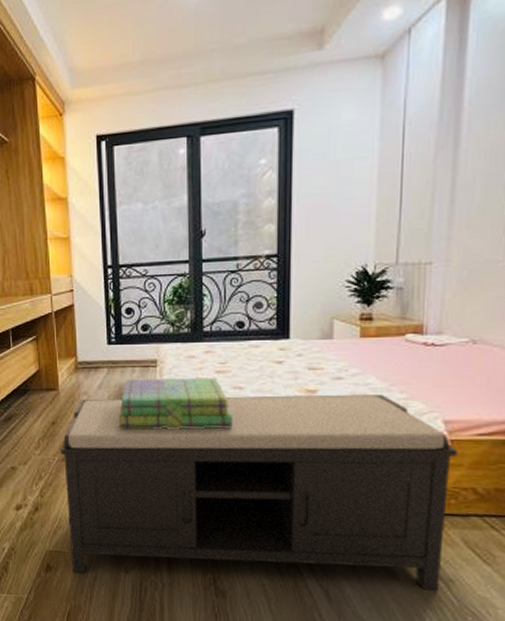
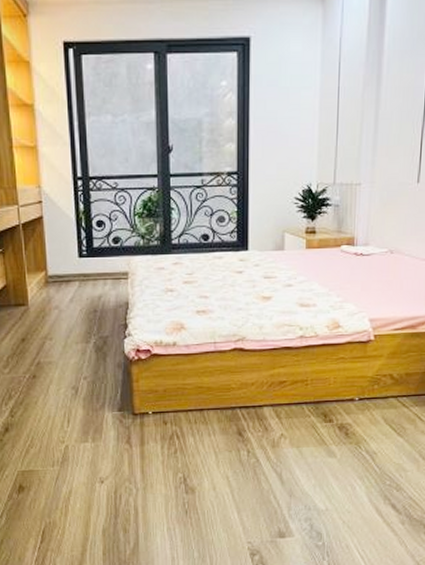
bench: present [60,394,458,591] -> none [30,299,380,489]
stack of books: present [119,377,233,429] -> none [92,288,200,342]

